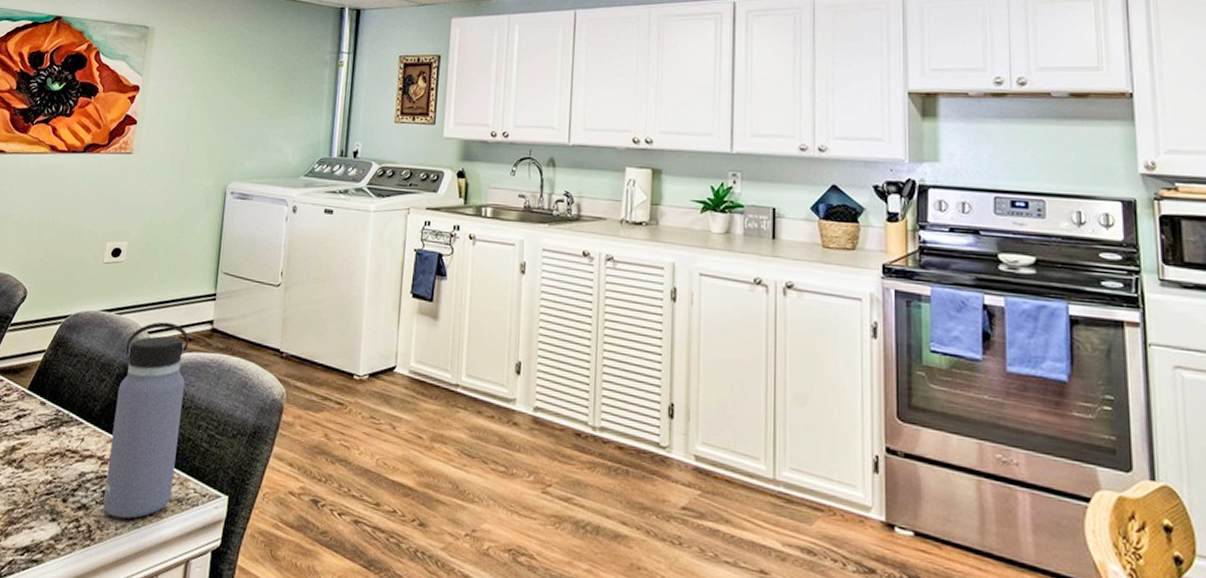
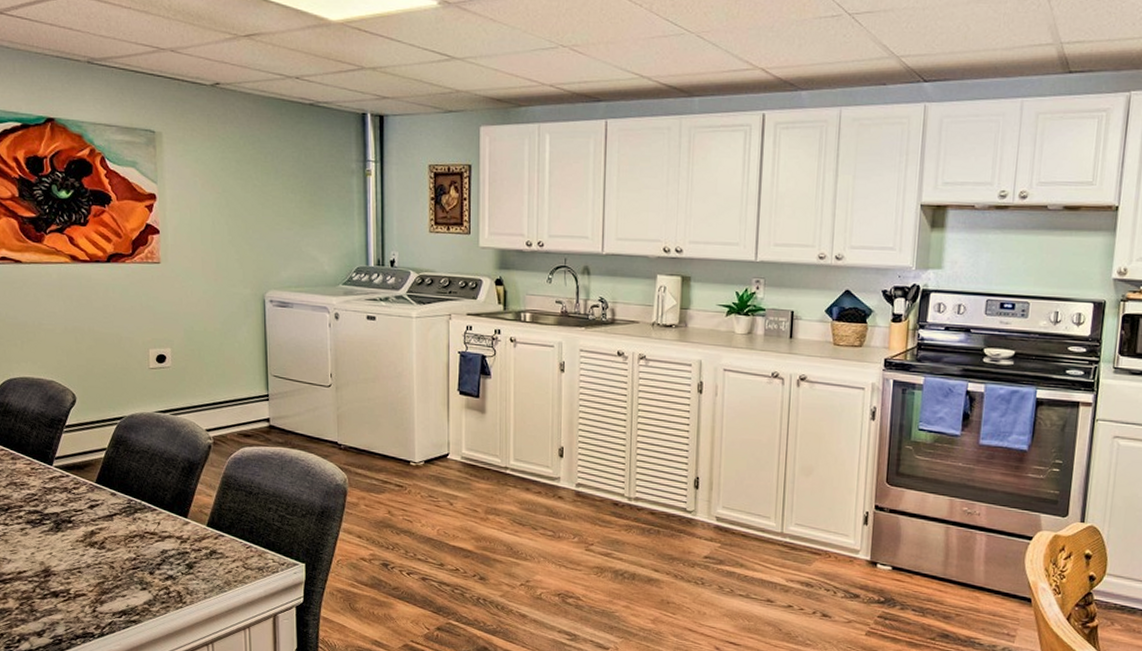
water bottle: present [103,321,189,519] -> none [185,420,252,585]

